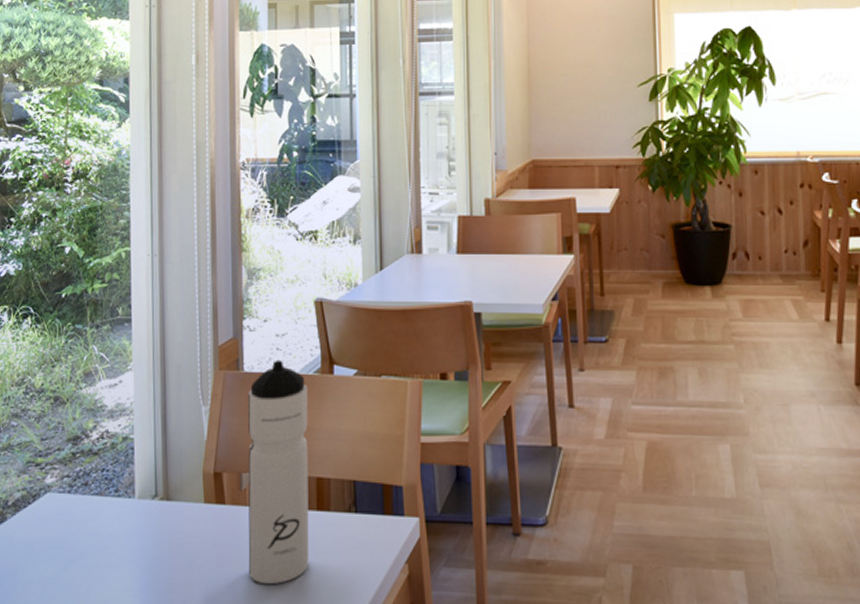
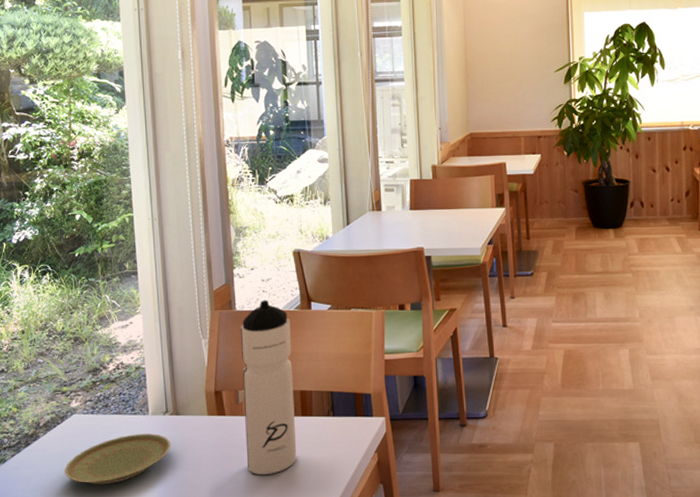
plate: none [33,522,159,585] -> present [65,434,171,485]

